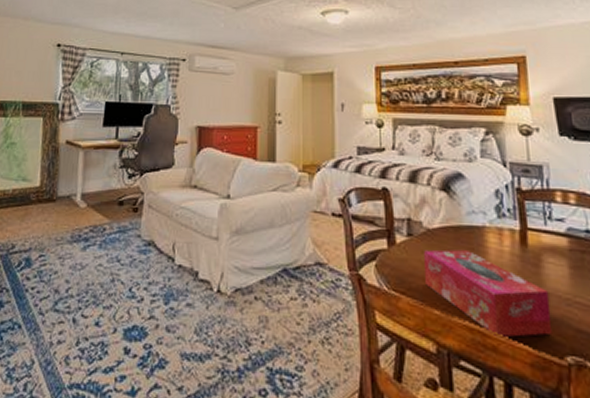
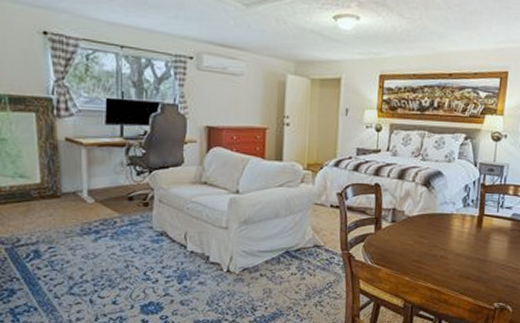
tissue box: present [424,249,553,338] -> none [401,232,491,294]

